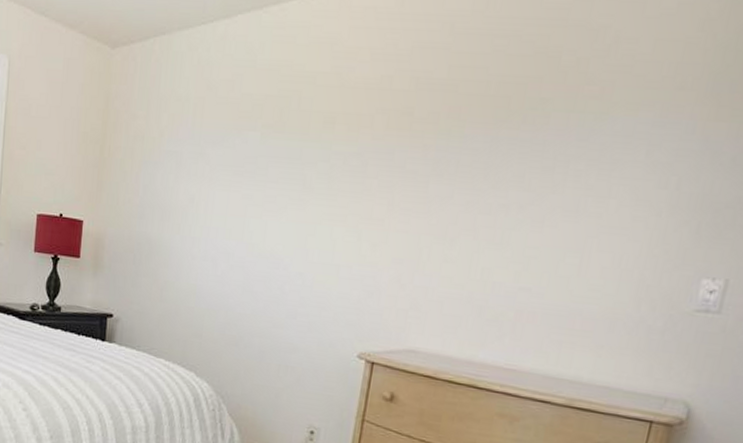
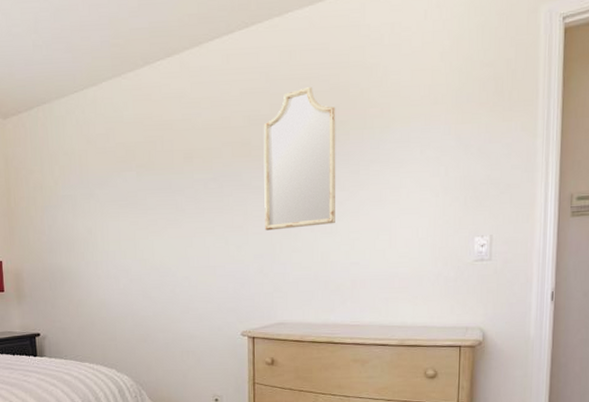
home mirror: none [412,48,538,234] -> present [263,87,336,231]

